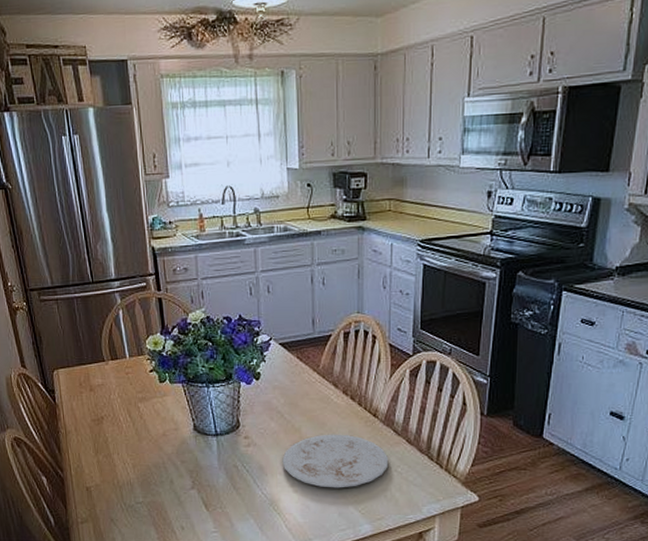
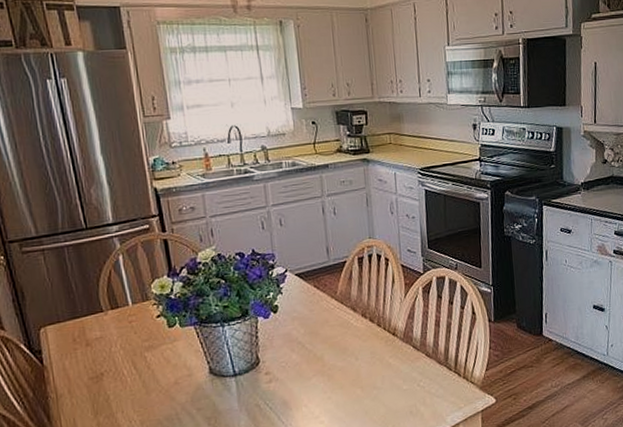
plate: present [282,434,389,488] -> none [306,356,412,413]

